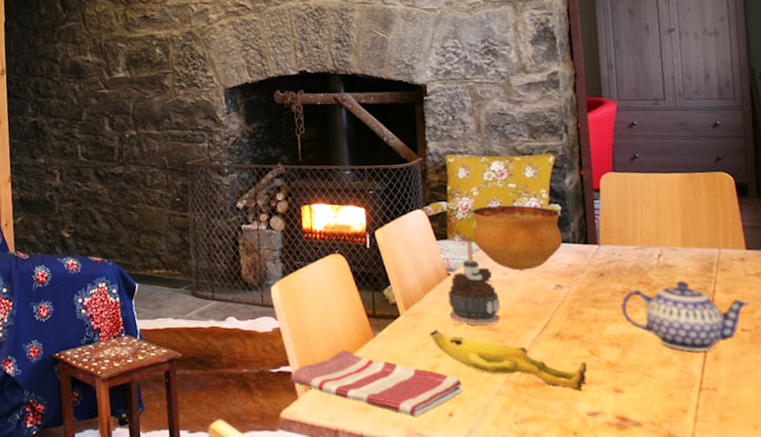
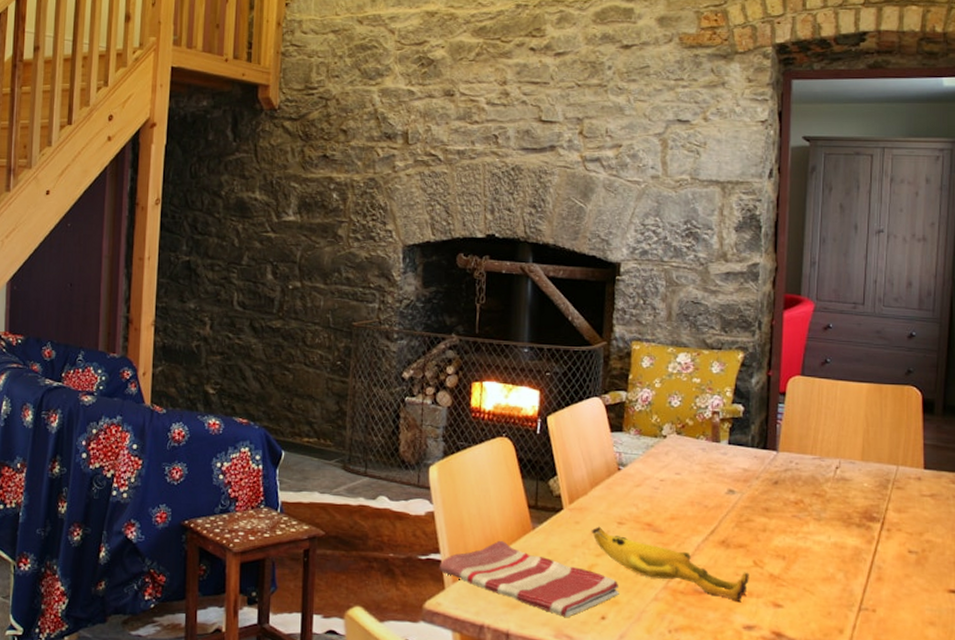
candle: present [447,237,500,326] -> none [615,431,668,527]
bowl: present [472,205,563,270] -> none [648,400,742,471]
teapot: present [620,280,750,353] -> none [790,495,921,572]

